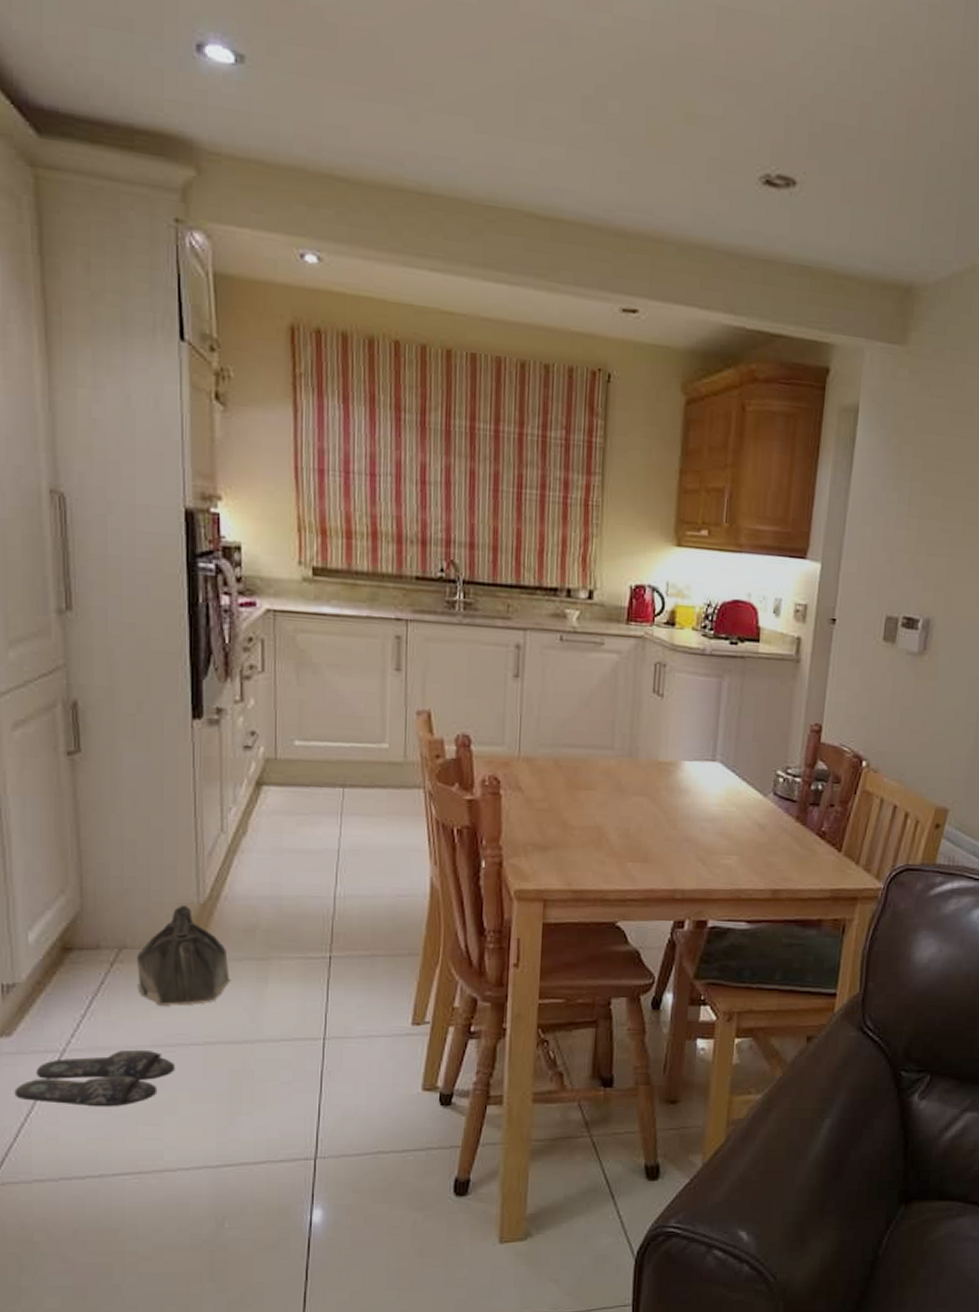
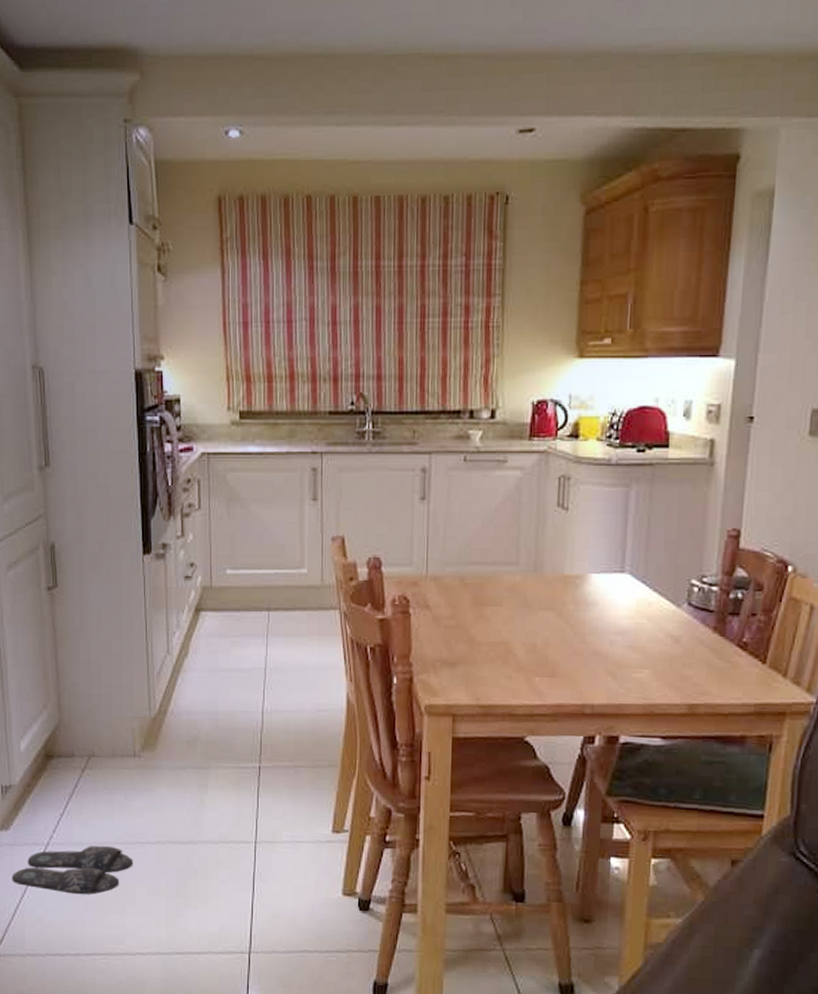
saddlebag: present [137,906,231,1006] -> none [103,719,177,808]

